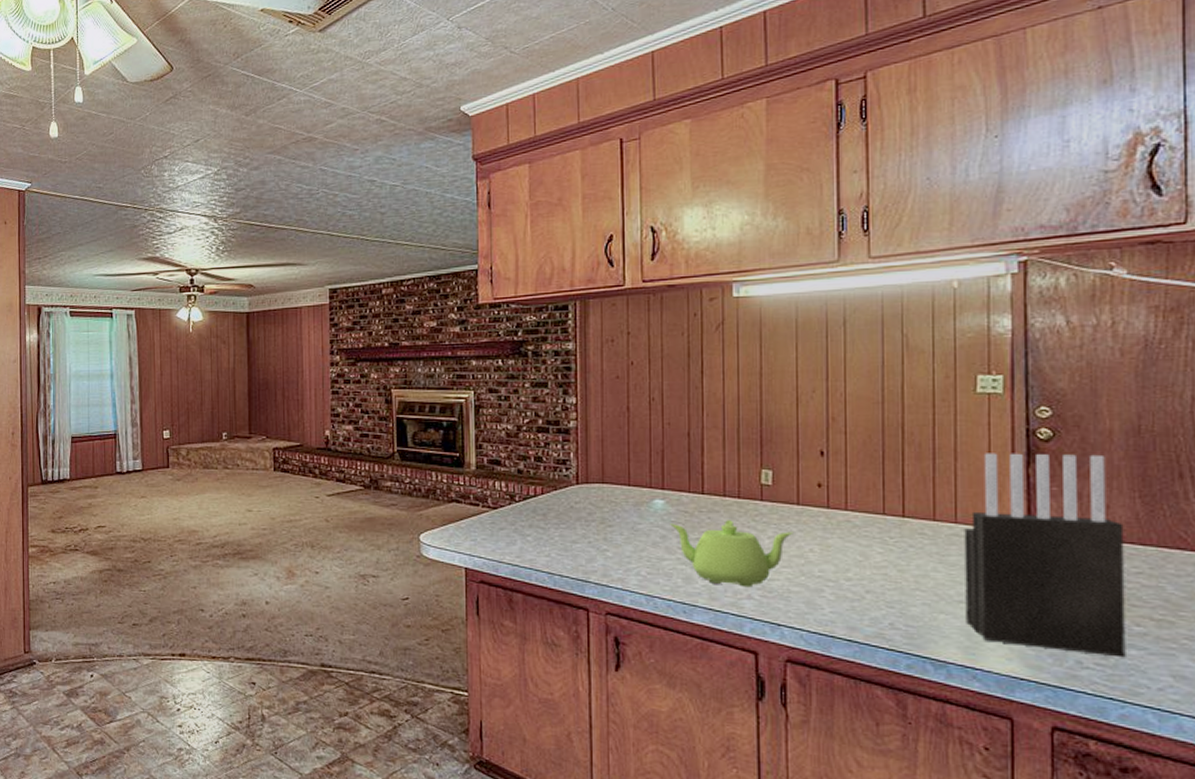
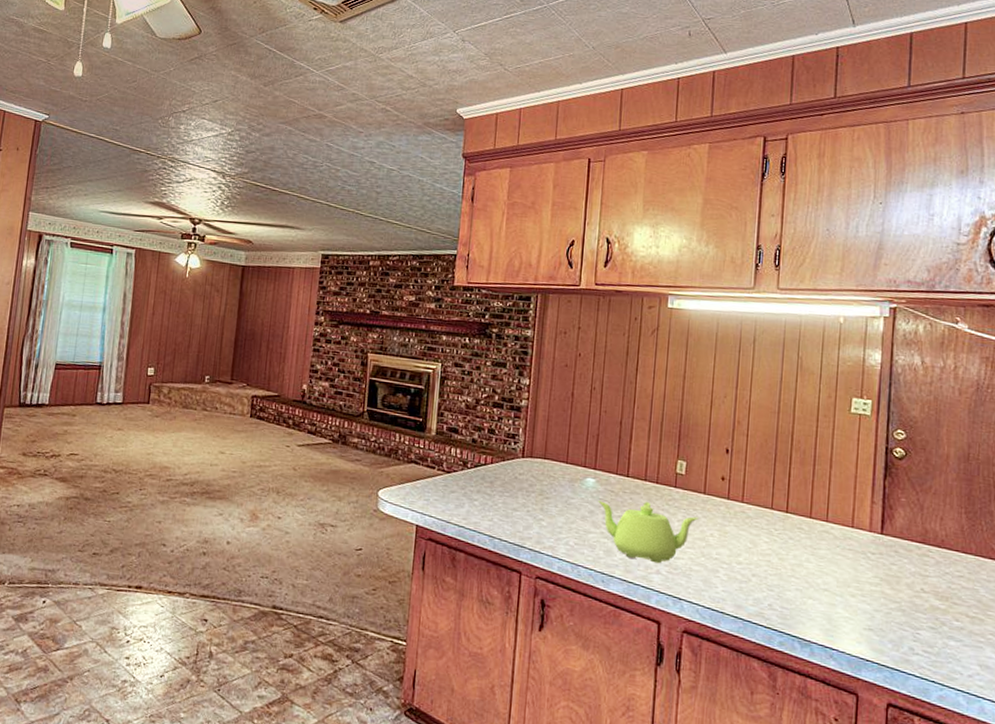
knife block: present [964,453,1126,658] -> none [828,464,952,647]

